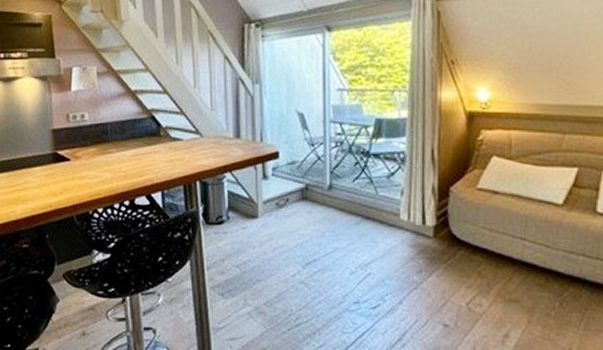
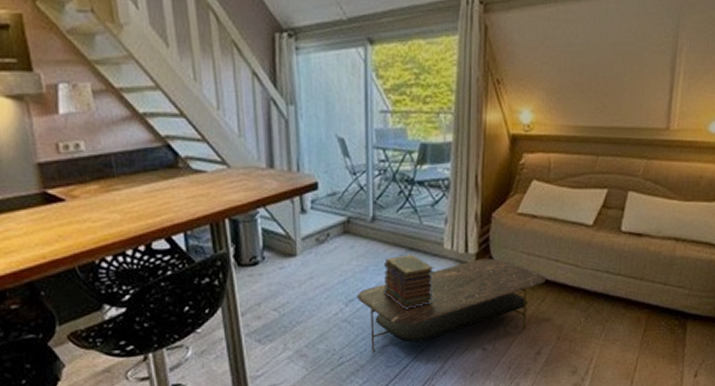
coffee table: none [314,232,512,317] -> present [357,258,546,353]
book stack: none [339,223,391,277] -> present [383,254,434,309]

